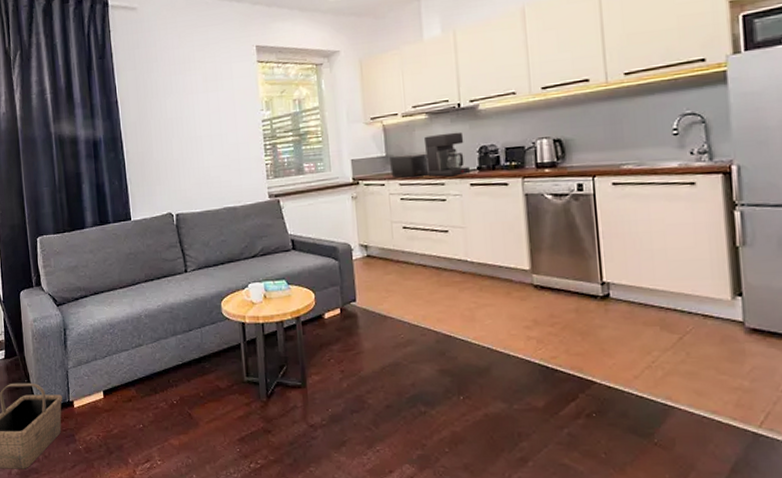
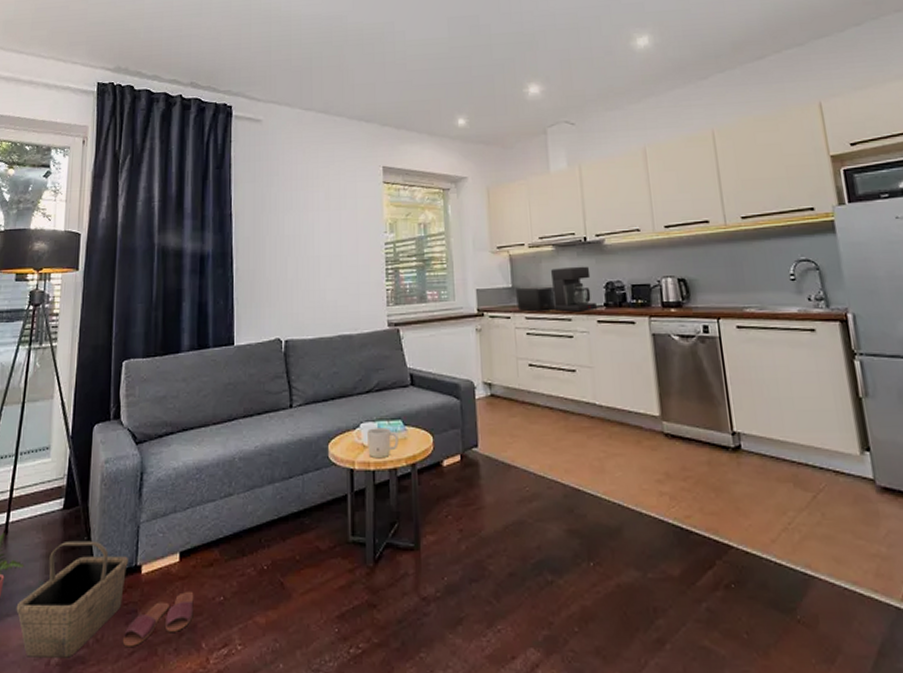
slippers: none [65,420,120,462] -> present [122,591,194,648]
mug: none [255,287,284,314] -> present [367,428,399,459]

